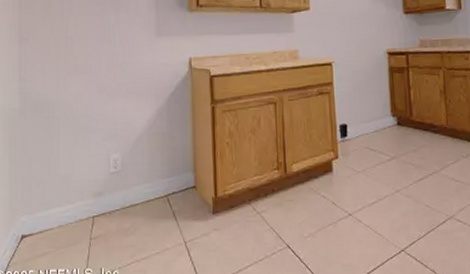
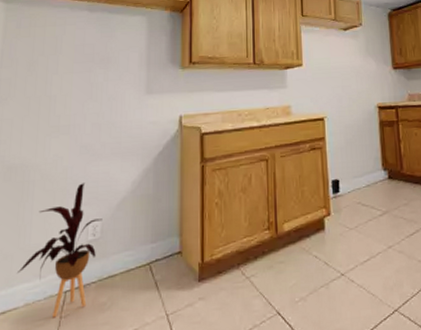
house plant: none [49,119,122,239] -> present [16,183,103,318]

